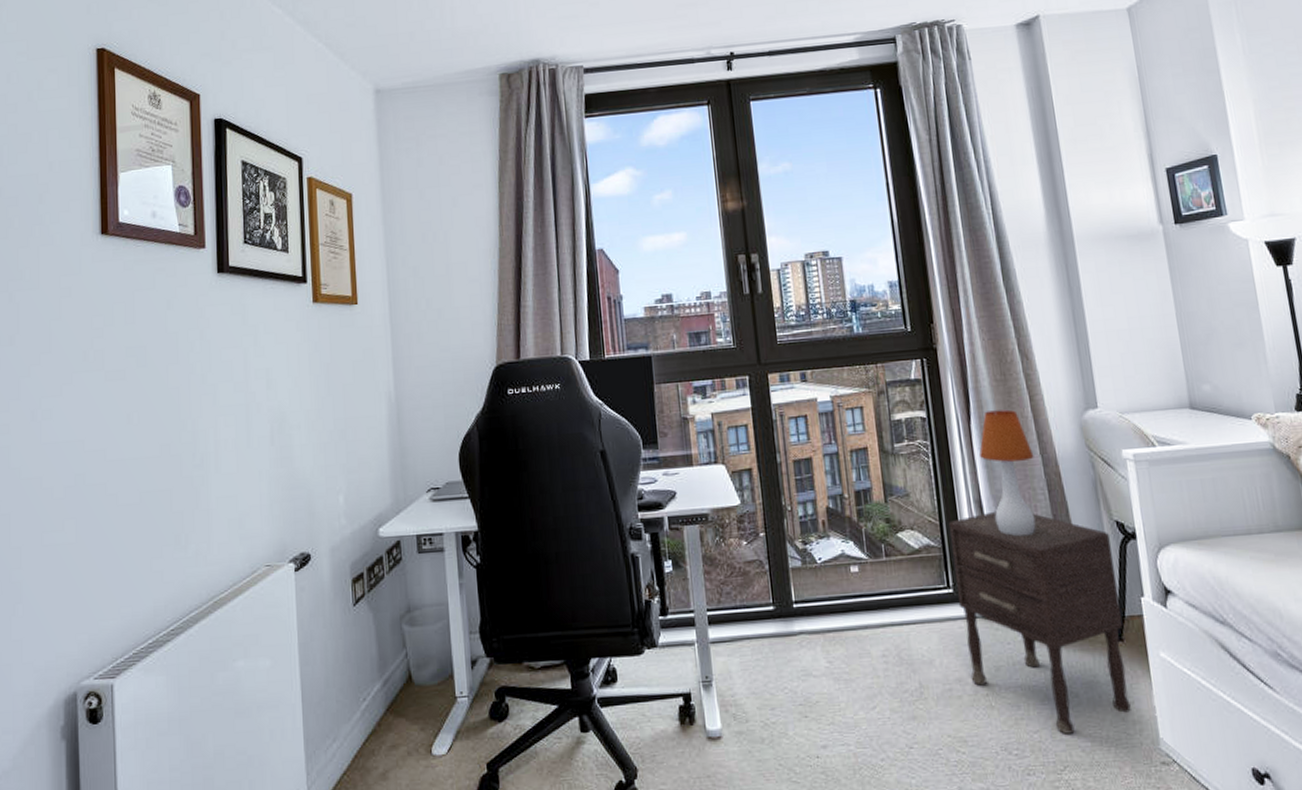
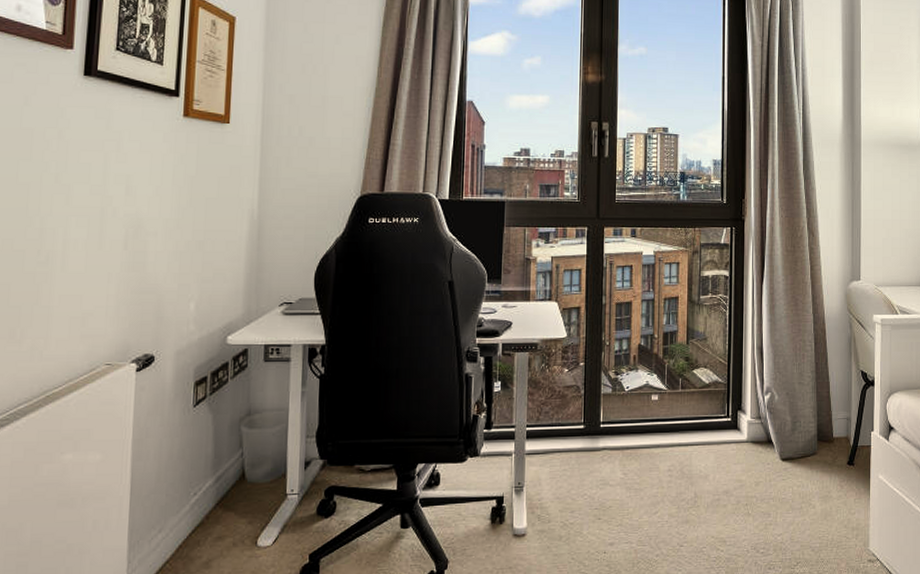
nightstand: present [948,511,1131,734] -> none [734,357,856,537]
table lamp: present [979,409,1036,537] -> none [767,275,808,379]

